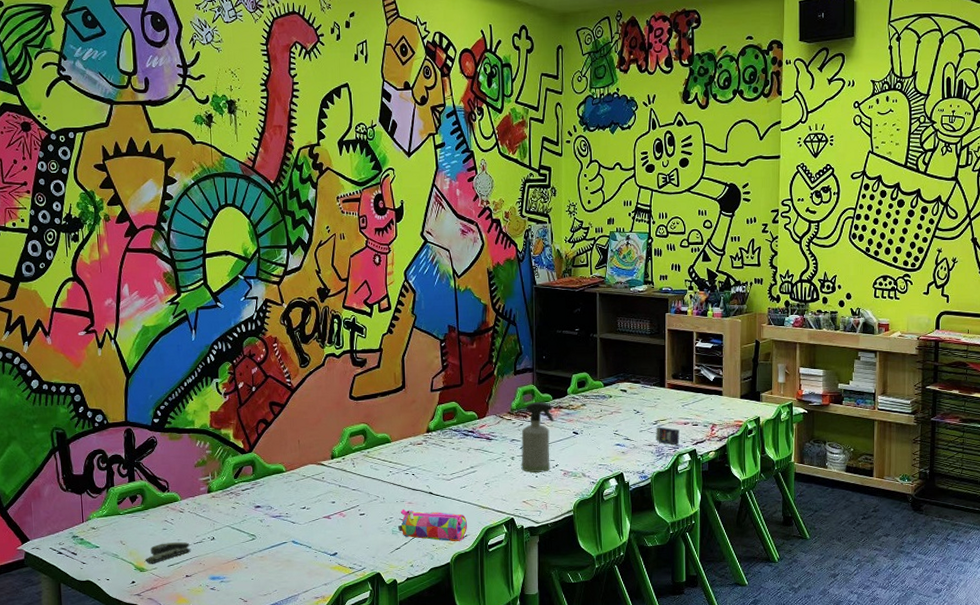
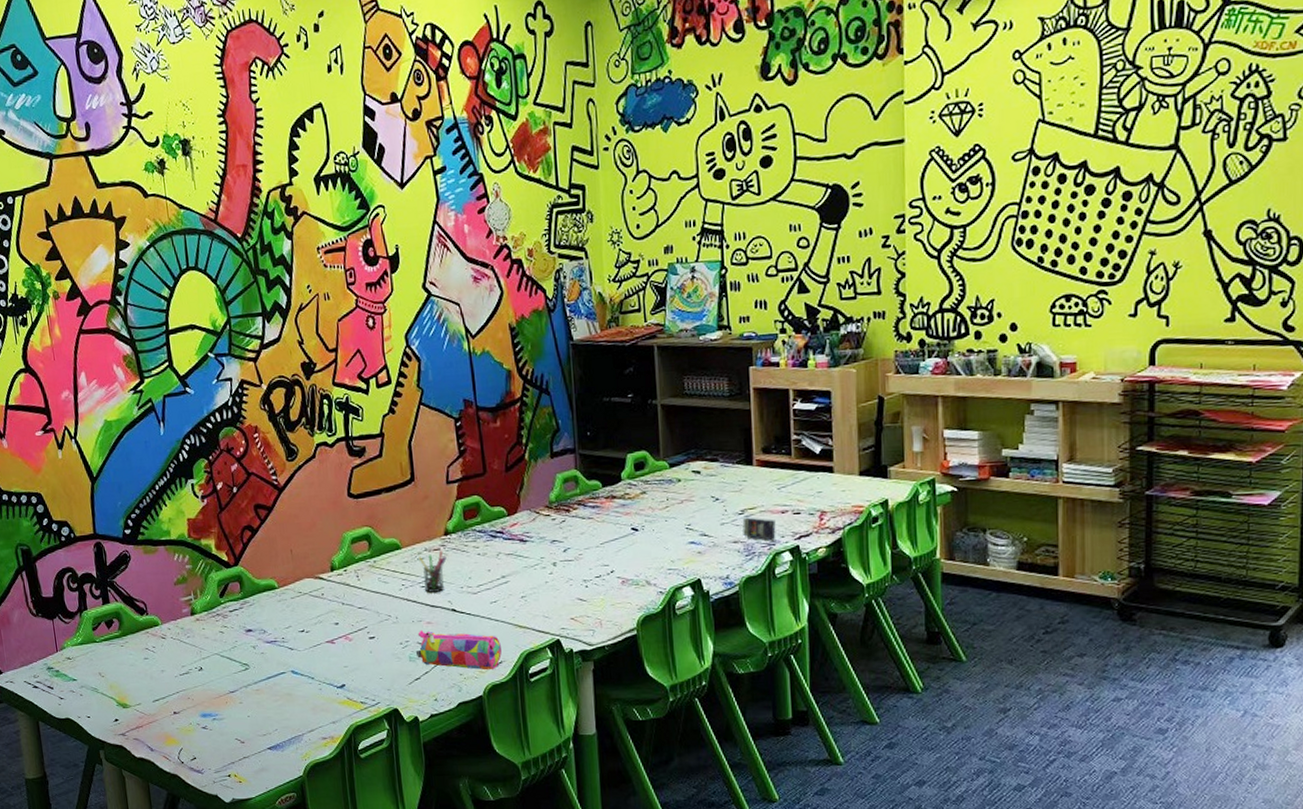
stapler: present [144,541,191,564] -> none [126,672,177,699]
pen holder: none [404,445,427,478] -> present [418,550,447,593]
spray bottle: present [521,402,555,472] -> none [563,491,607,582]

